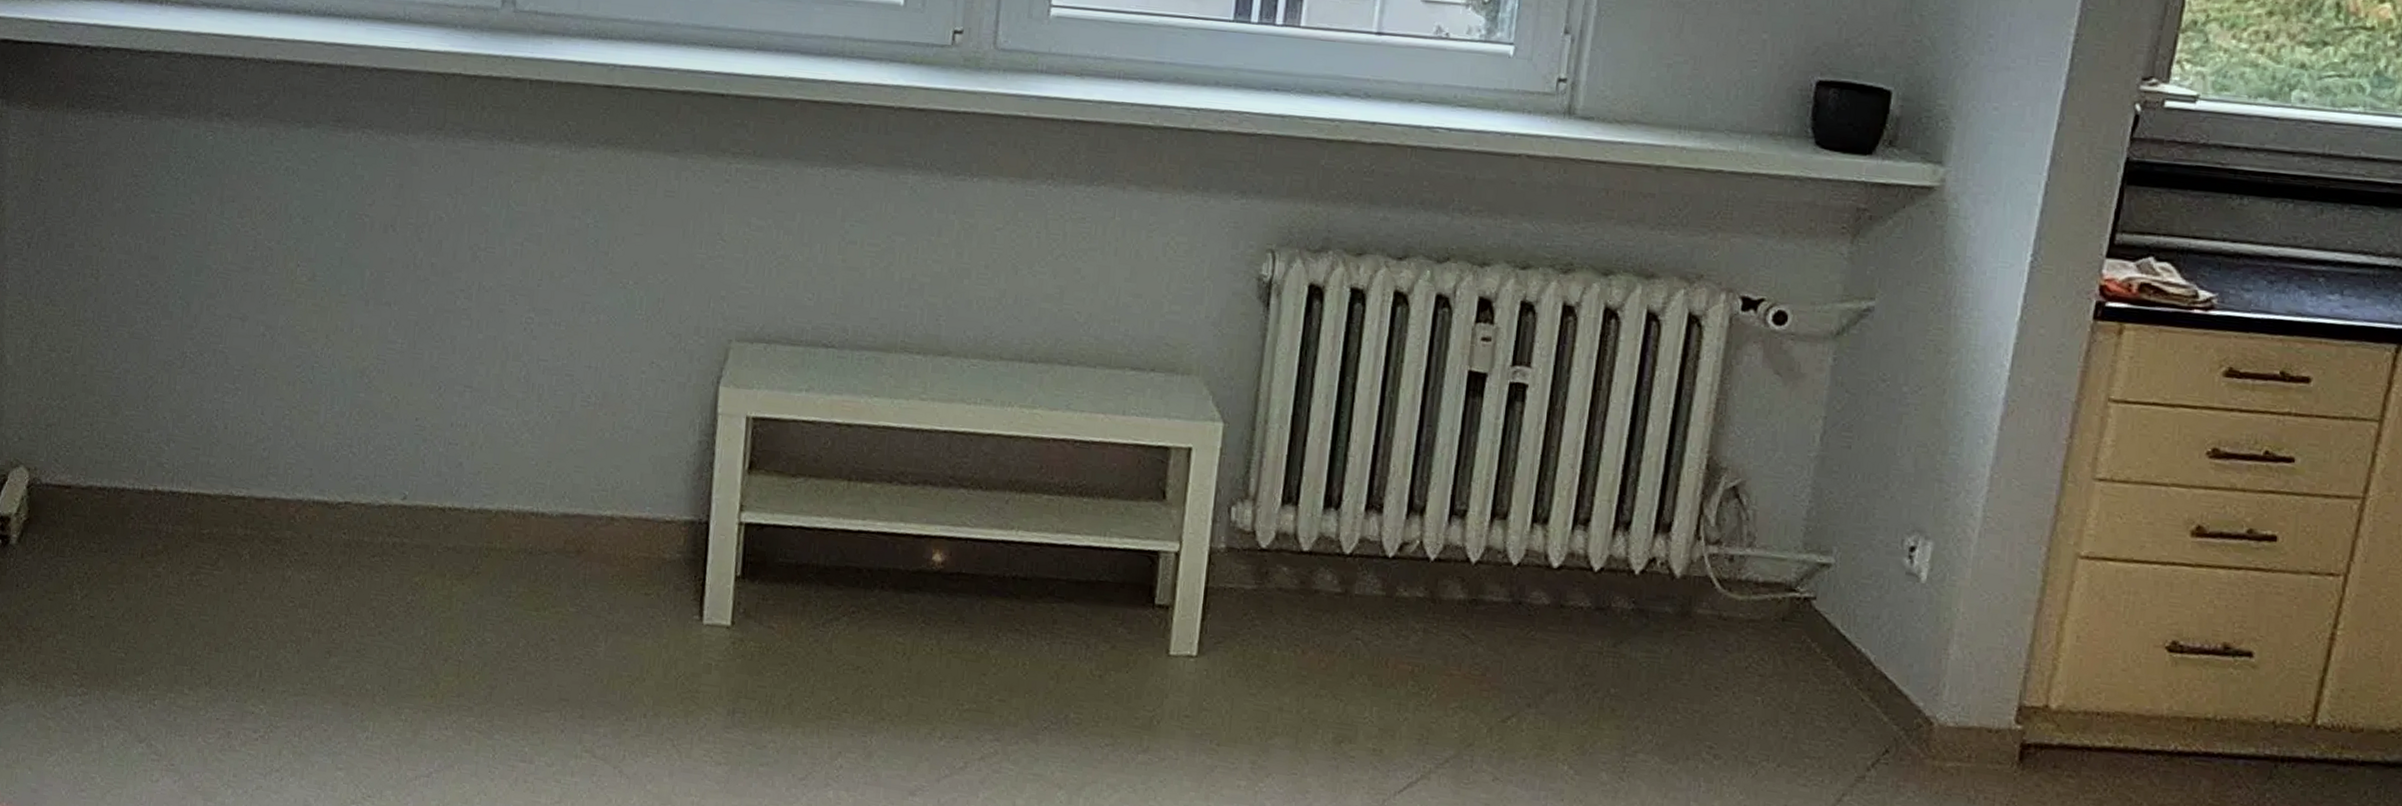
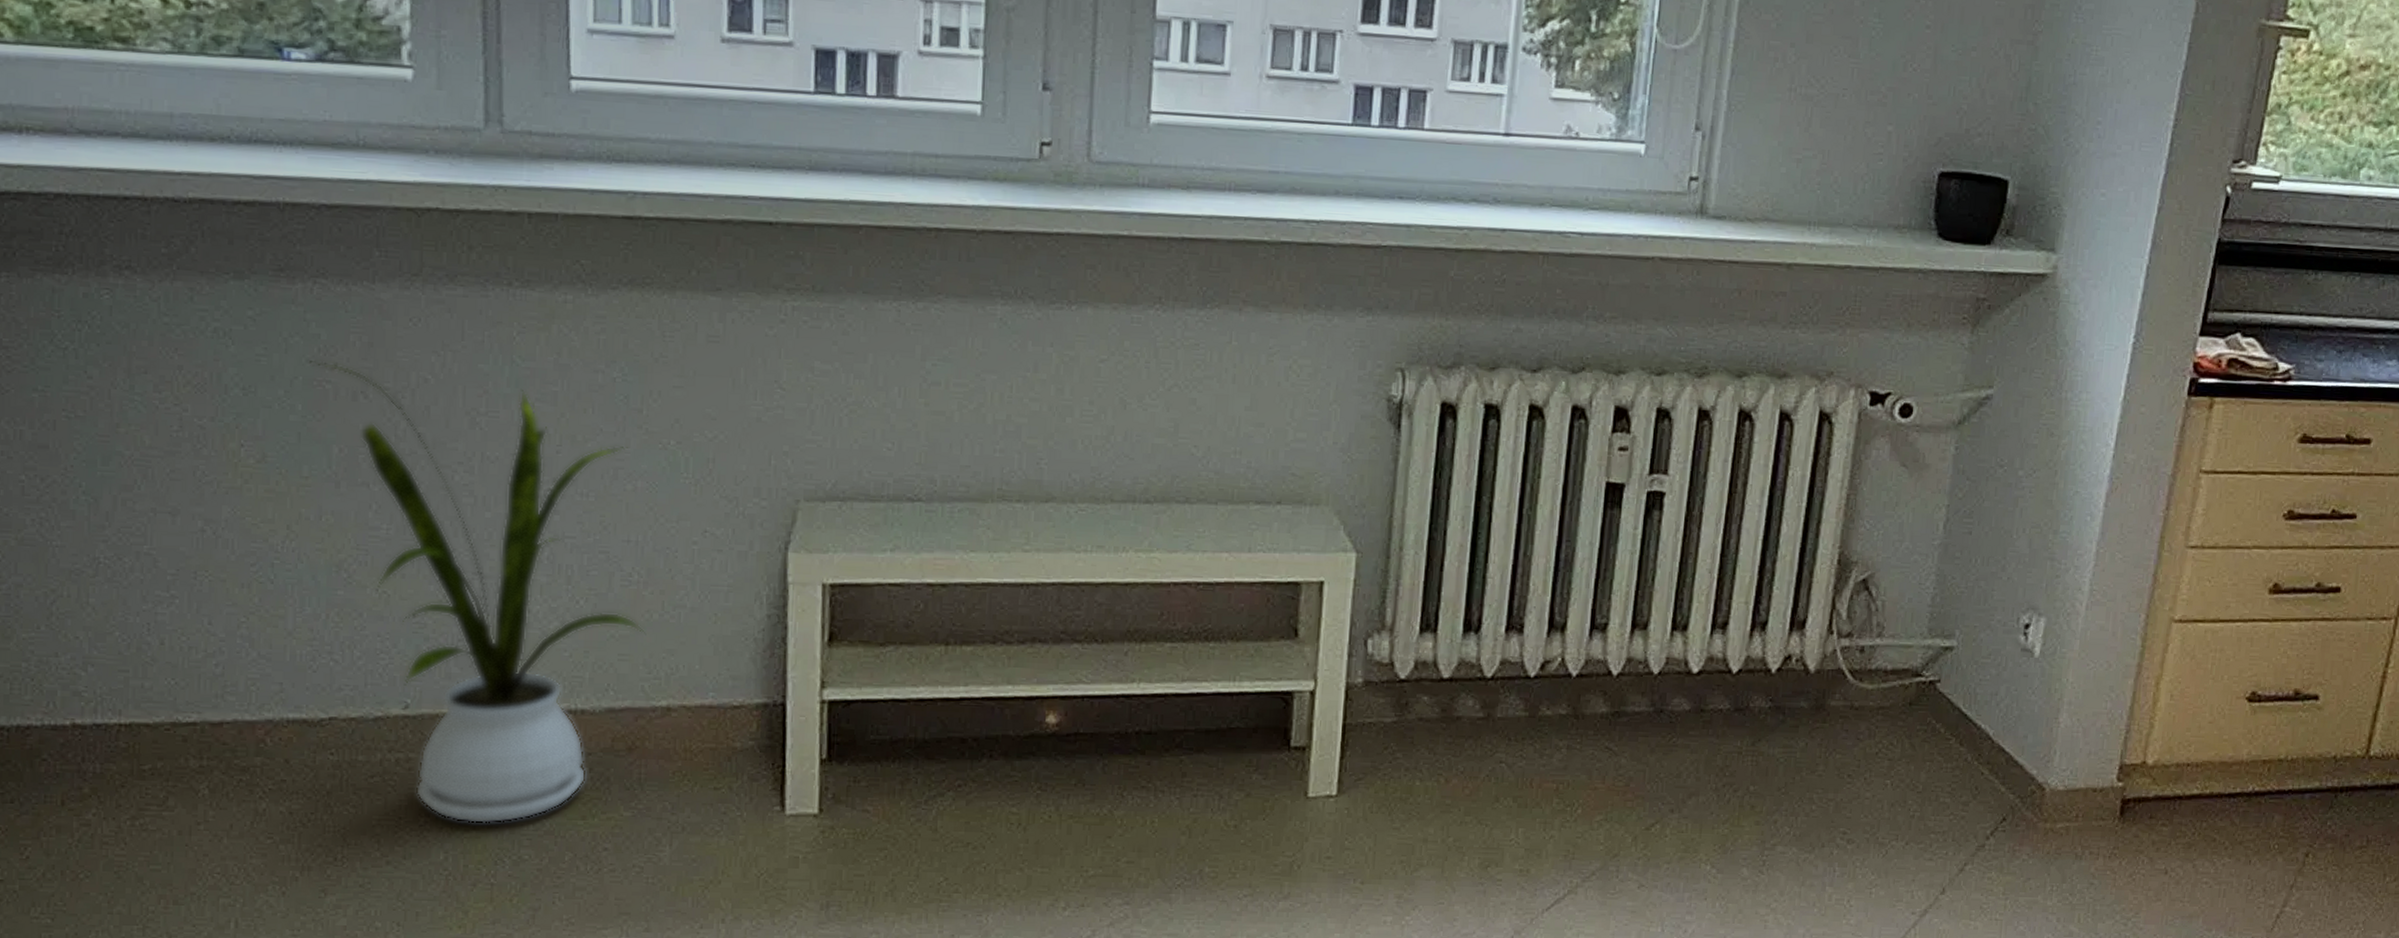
house plant: none [353,197,599,608] -> present [308,361,647,824]

